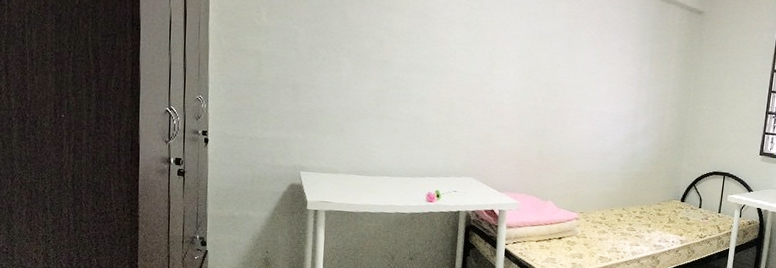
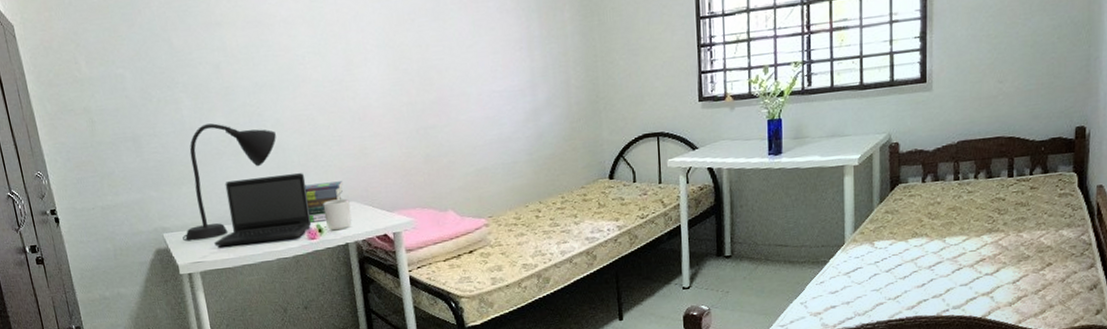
desk lamp: none [317,87,418,185] -> present [183,123,276,242]
laptop: none [344,139,435,198] -> present [214,173,312,247]
books: none [431,156,466,189] -> present [305,181,343,223]
mug: none [444,172,468,199] -> present [323,198,352,230]

